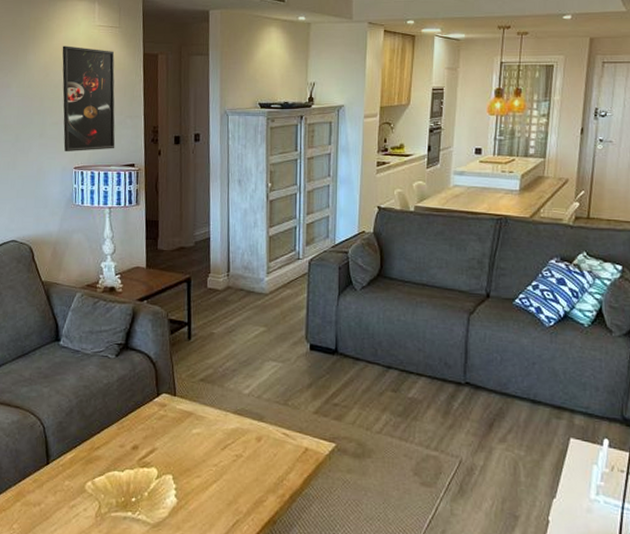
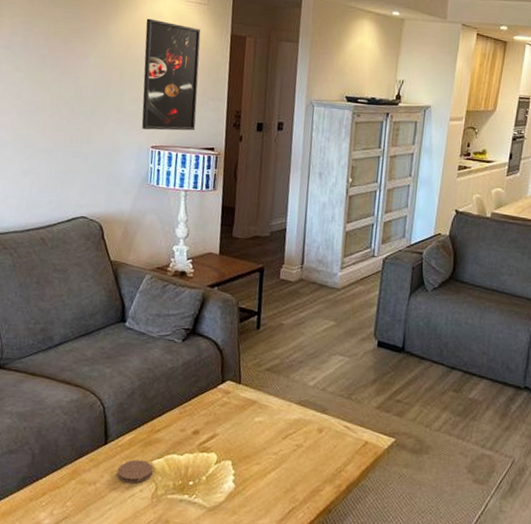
coaster: none [60,478,95,504] -> present [116,459,153,484]

